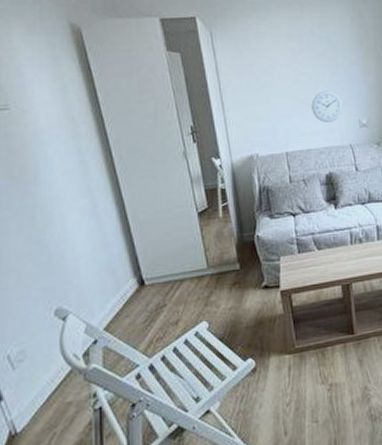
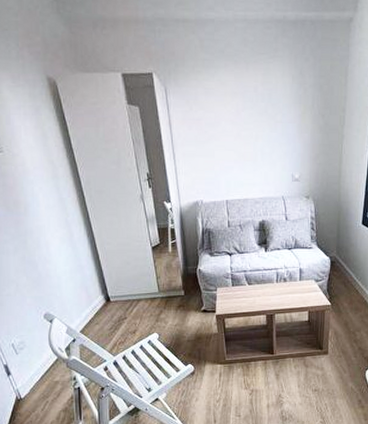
wall clock: present [311,90,343,122] -> none [251,146,278,175]

